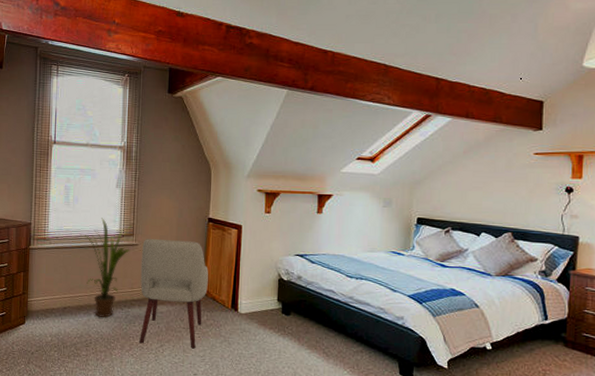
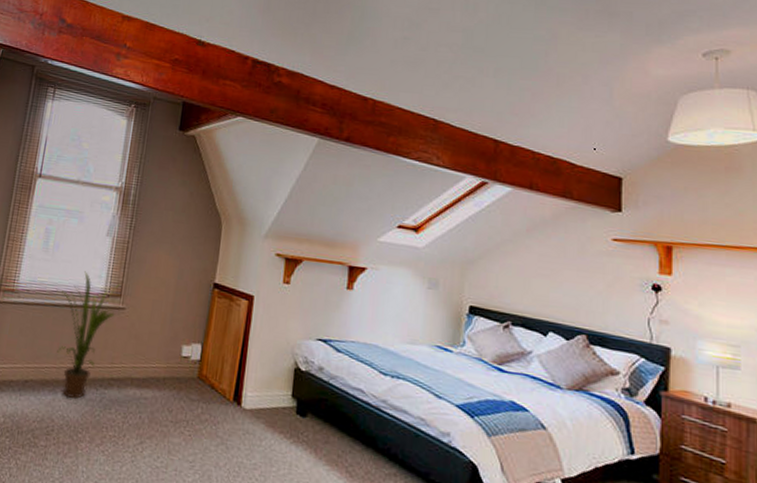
chair: present [139,239,208,349] -> none [114,302,209,451]

